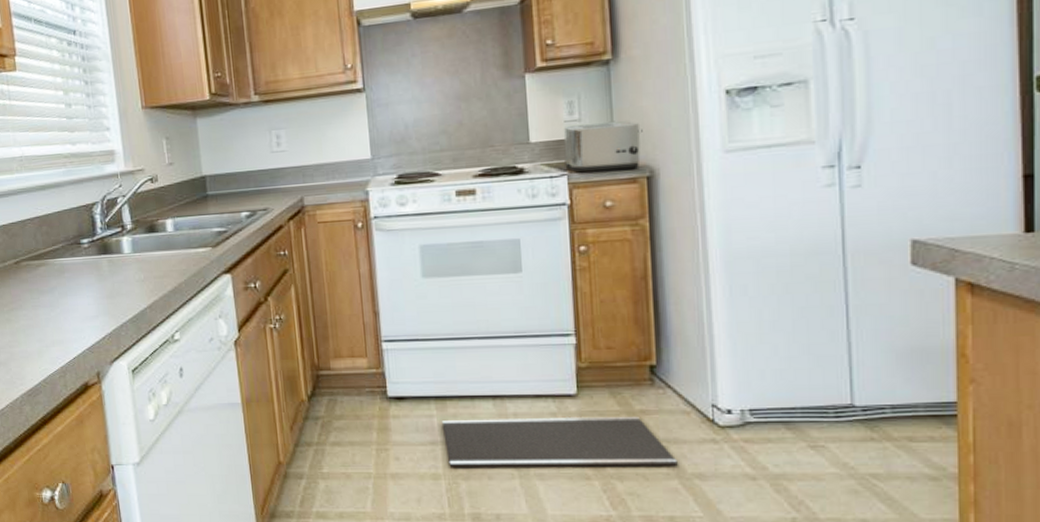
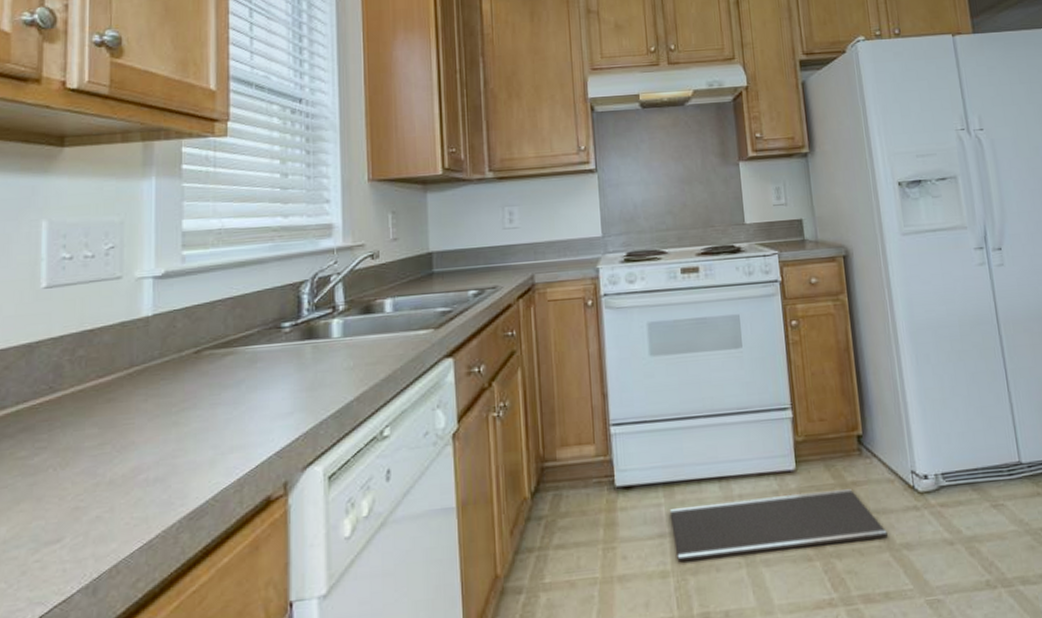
toaster: present [563,121,643,173] -> none [772,206,837,252]

